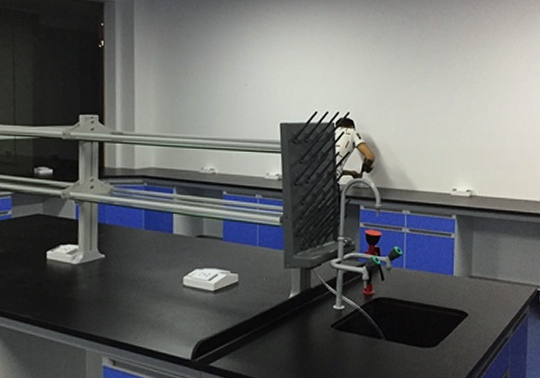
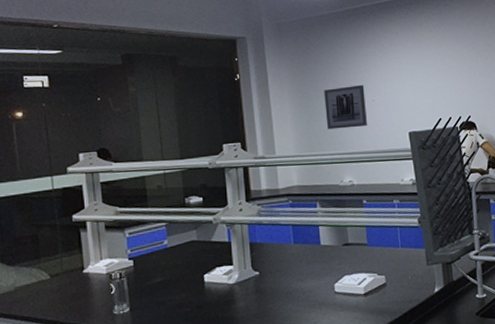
wall art: none [192,66,237,112] -> present [324,85,367,130]

